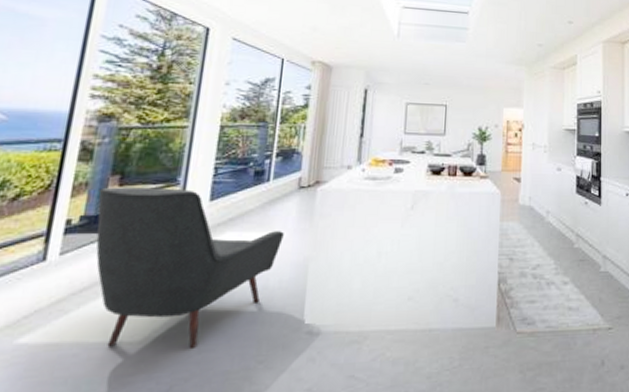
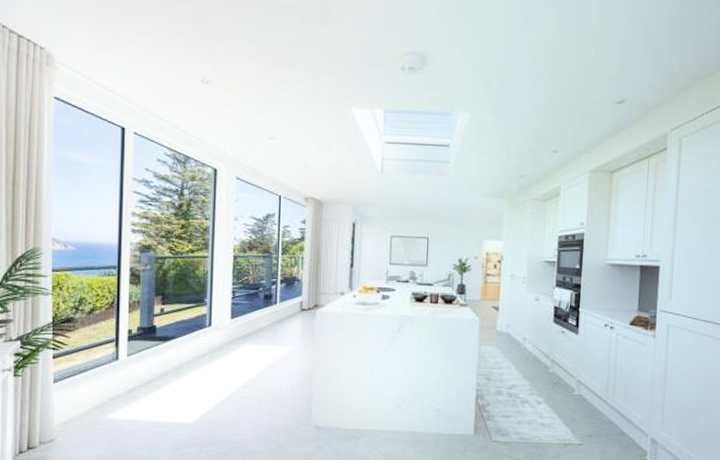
chair: present [96,187,284,348] -> none [148,305,291,432]

